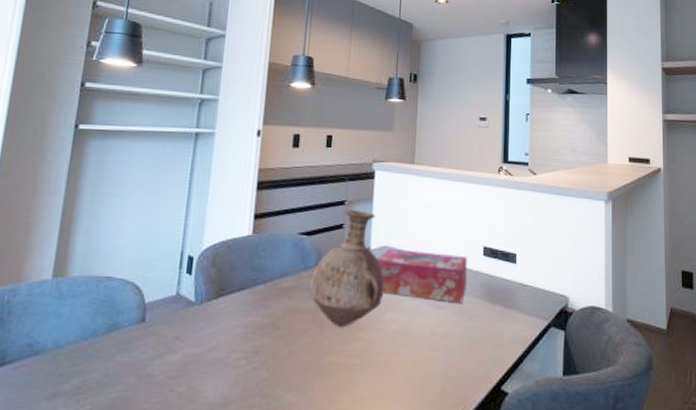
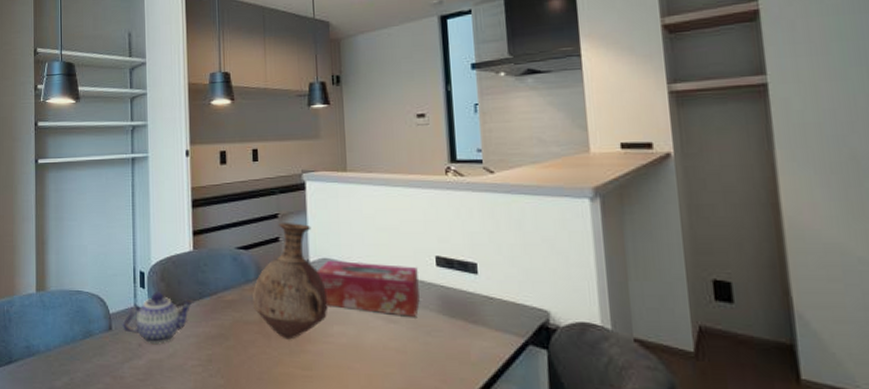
teapot: none [158,278,247,337] -> present [122,292,194,345]

